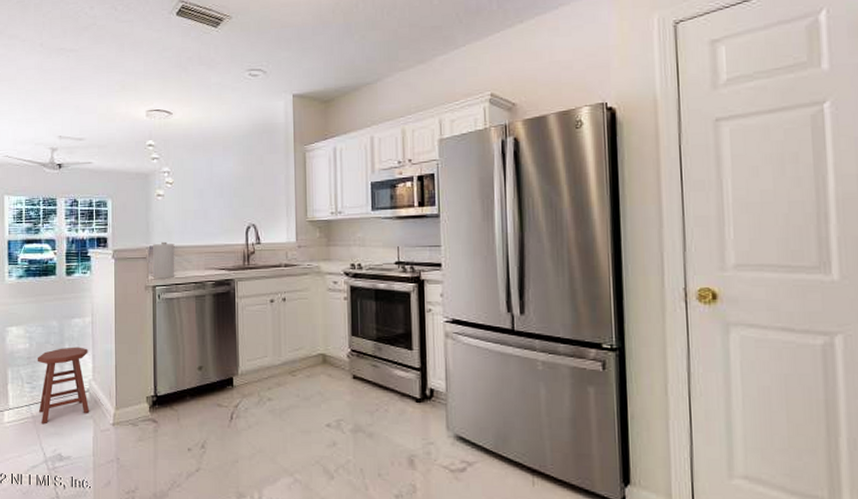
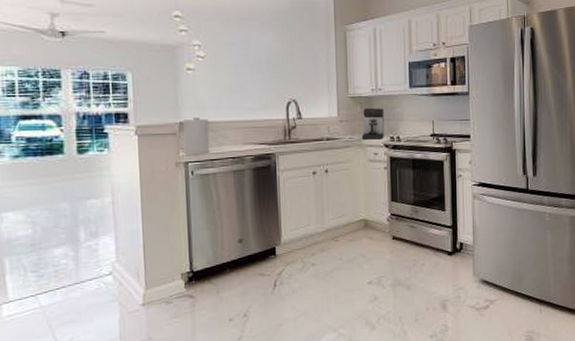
stool: present [37,347,90,424] -> none [43,229,114,314]
coffee maker: none [320,232,345,268] -> present [361,107,385,141]

